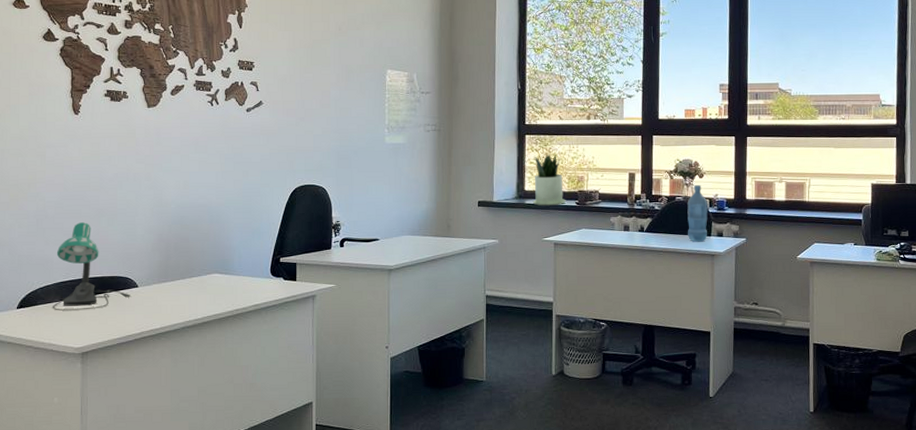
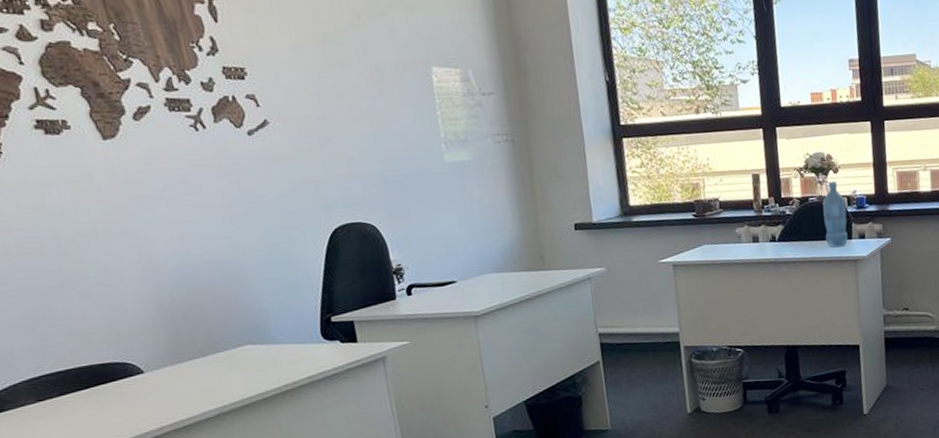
desk lamp: present [52,222,132,311] -> none [15,299,138,415]
planter: present [532,154,566,207] -> none [637,159,681,224]

